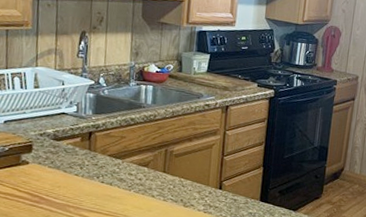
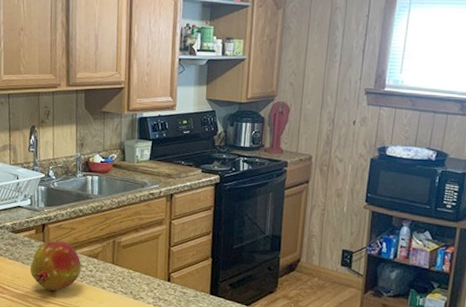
fruit: none [72,149,130,200] -> present [30,240,81,291]

